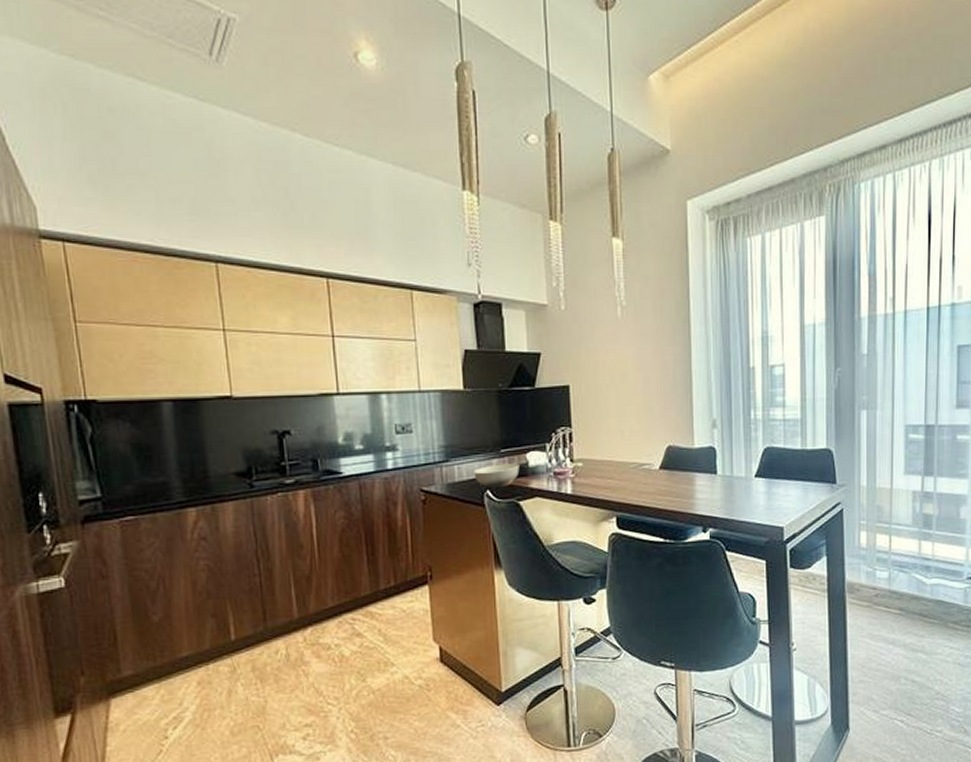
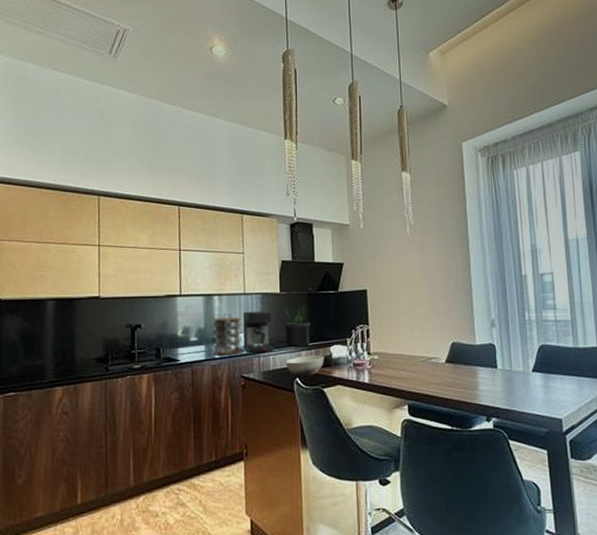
spice rack: none [381,413,421,466] -> present [212,311,243,355]
coffee maker: none [419,412,459,463] -> present [243,311,274,354]
planter: none [469,405,502,454] -> present [284,305,310,347]

